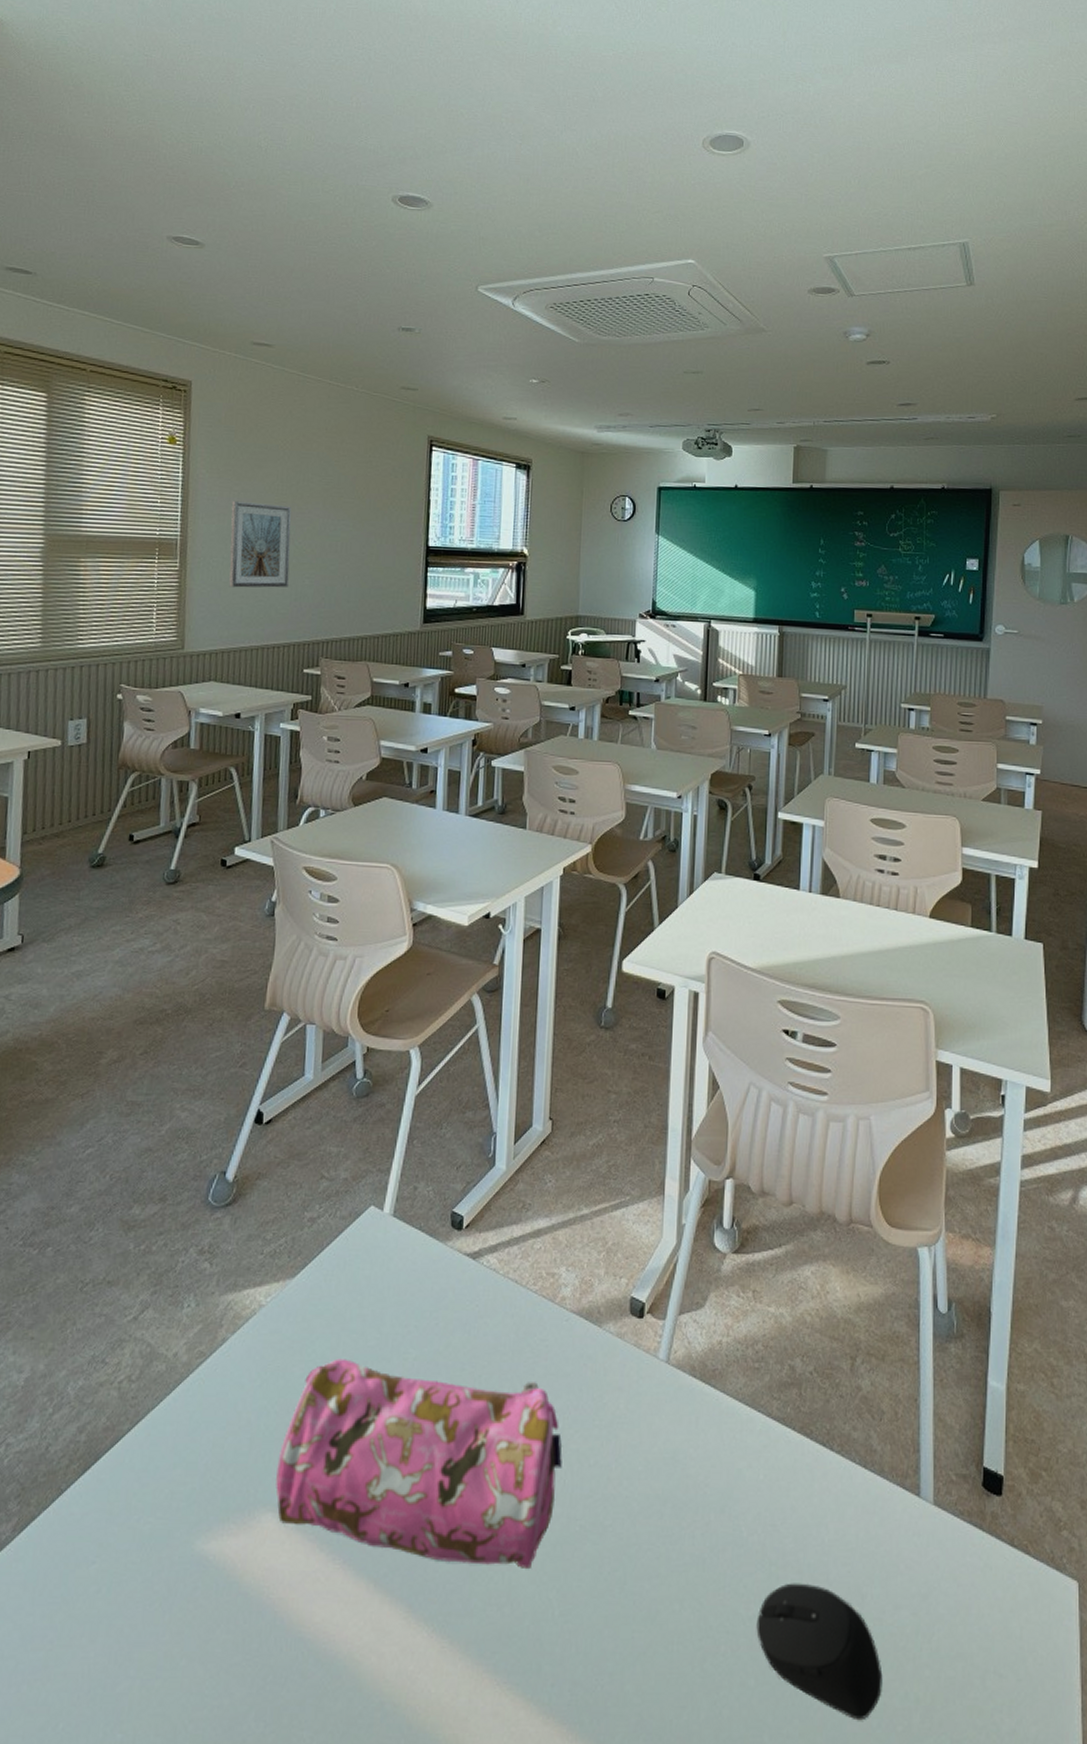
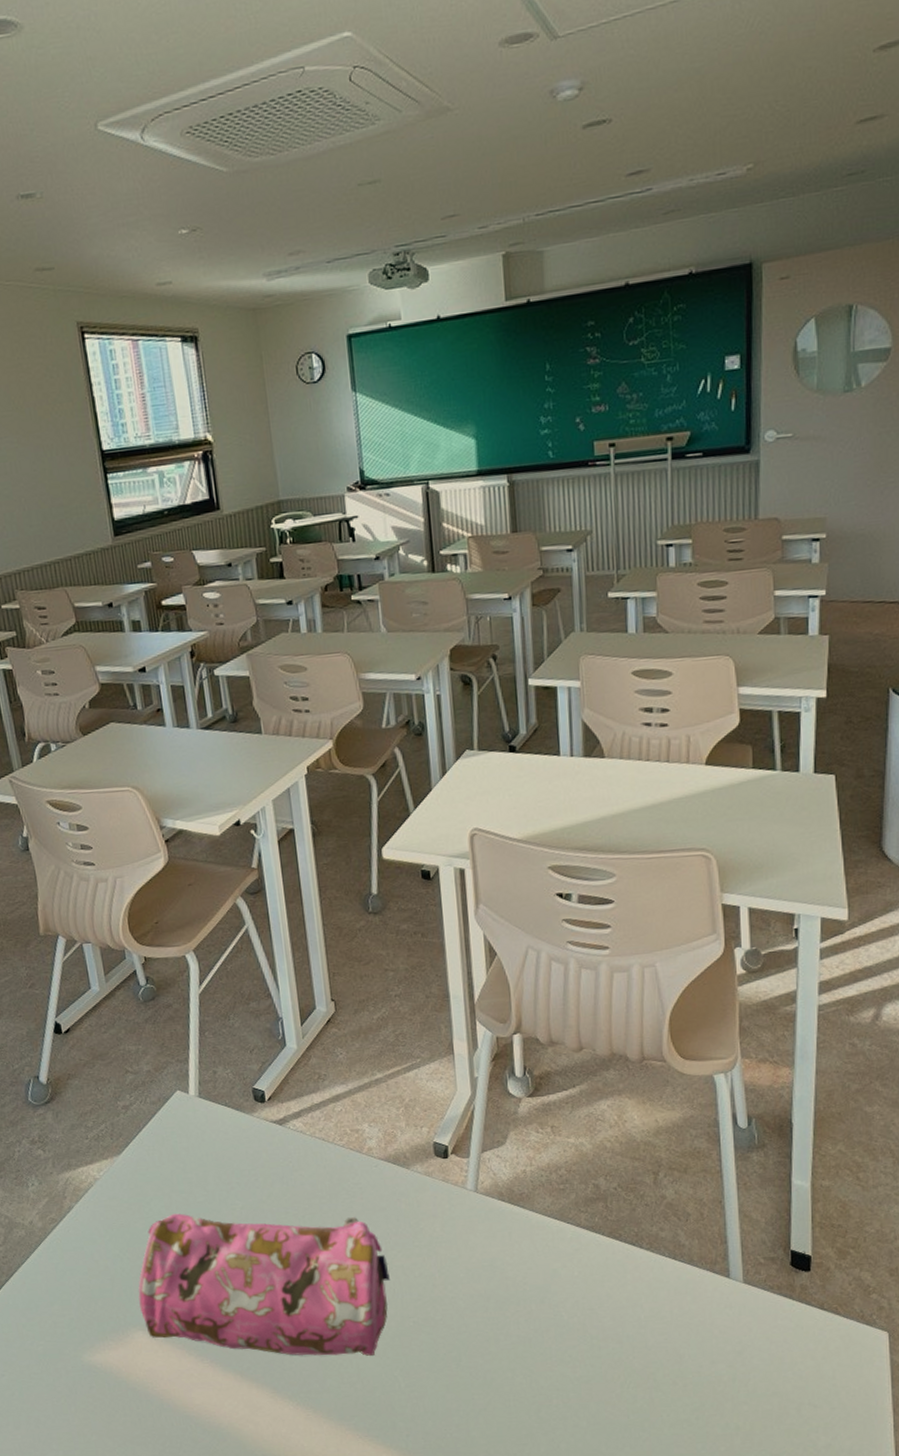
computer mouse: present [756,1583,883,1721] -> none [583,1350,704,1445]

